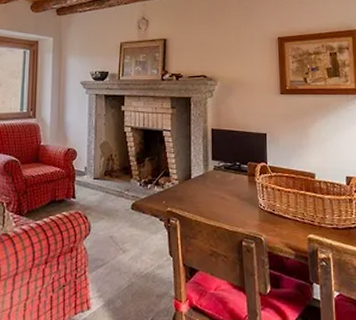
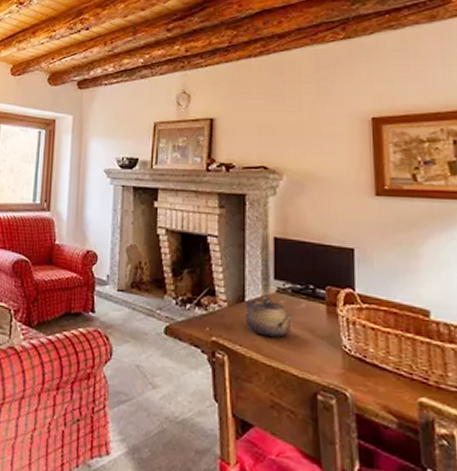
teapot: none [191,174,226,203] -> present [245,297,293,337]

